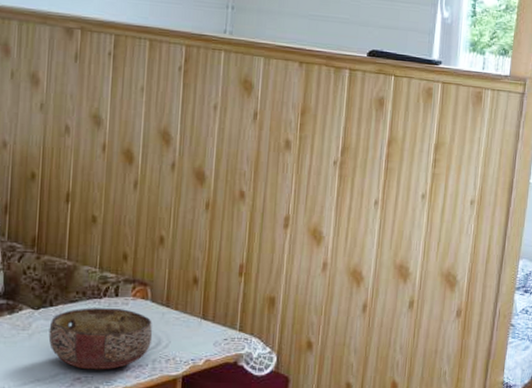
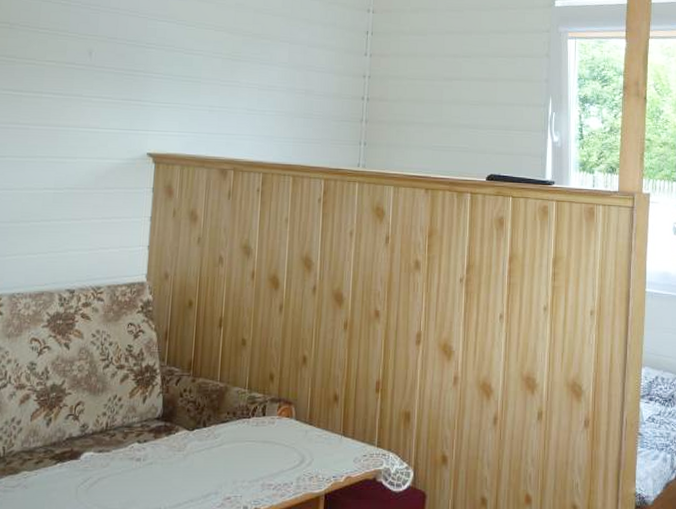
bowl: present [48,308,153,370] -> none [201,427,297,489]

